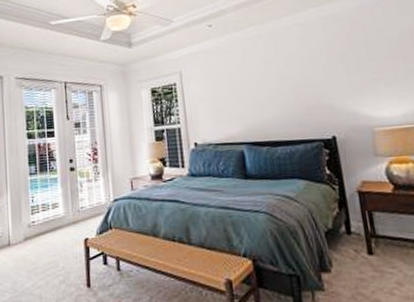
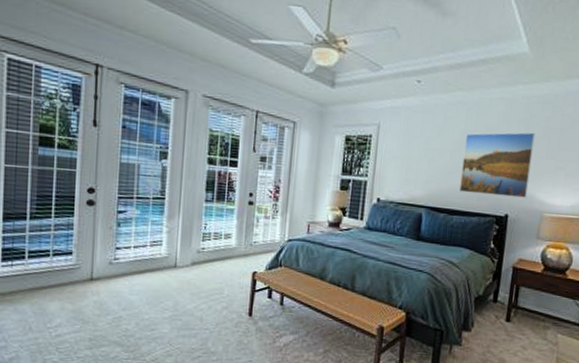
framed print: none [269,49,351,122] -> present [459,132,536,198]

